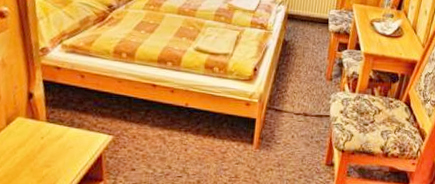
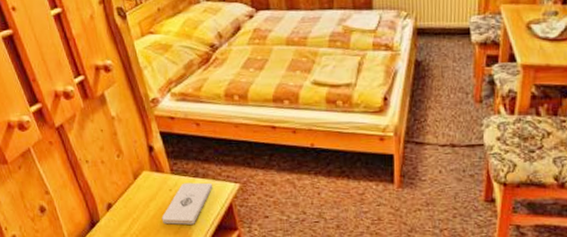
notepad: none [27,131,87,174] -> present [161,182,213,225]

